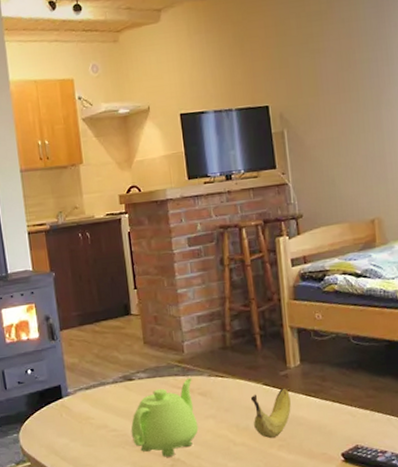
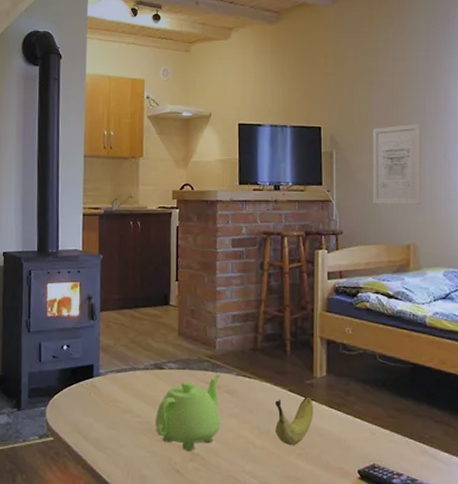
wall art: none [323,88,383,181] -> present [372,124,422,204]

